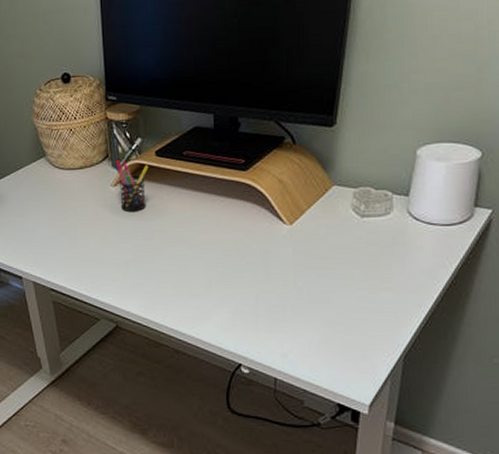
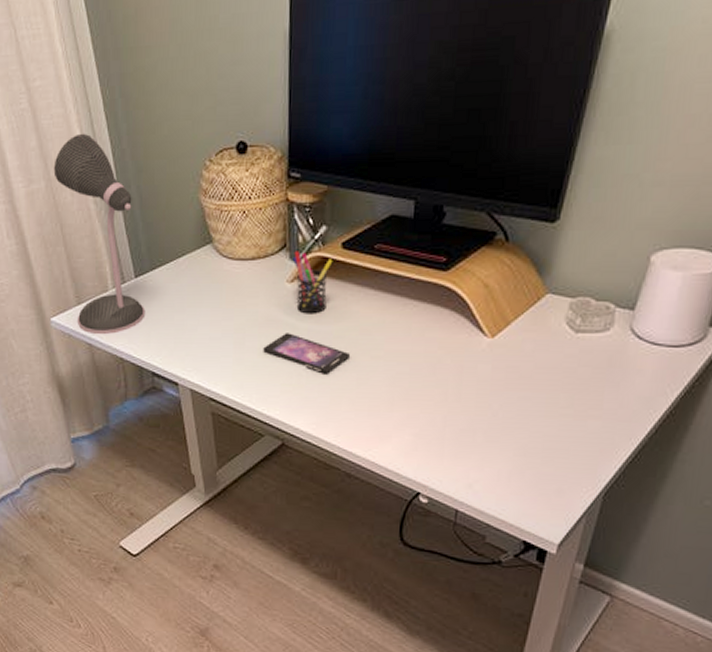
smartphone: none [94,229,171,263] -> present [263,333,351,374]

